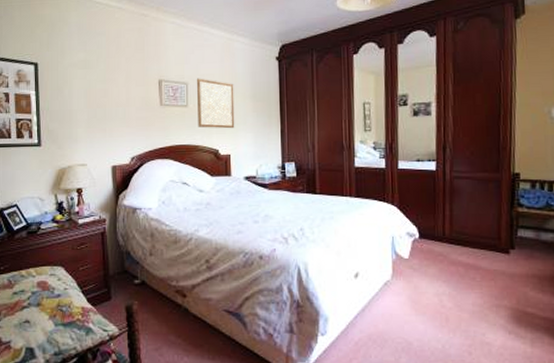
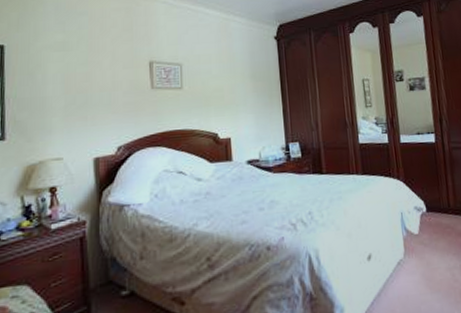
wall art: present [196,78,235,129] -> none [191,58,235,111]

